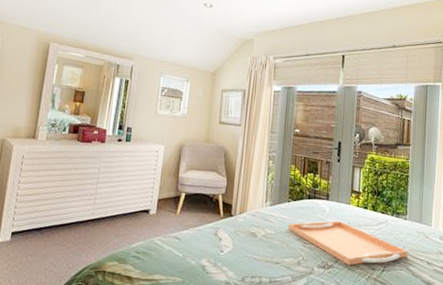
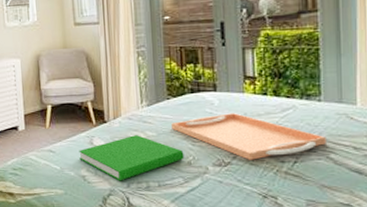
book: none [202,231,296,274] -> present [79,135,184,181]

